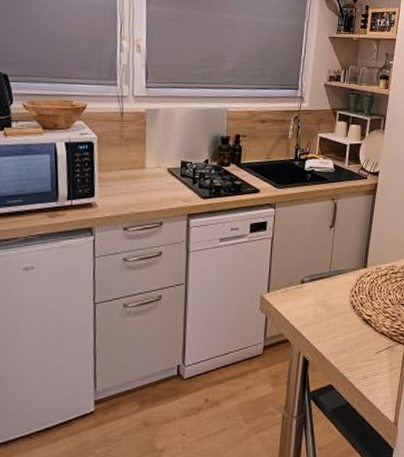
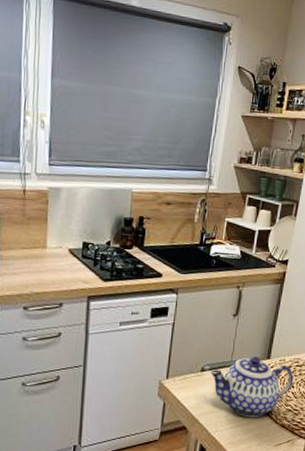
teapot: none [309,266,390,327] -> present [210,356,294,418]

